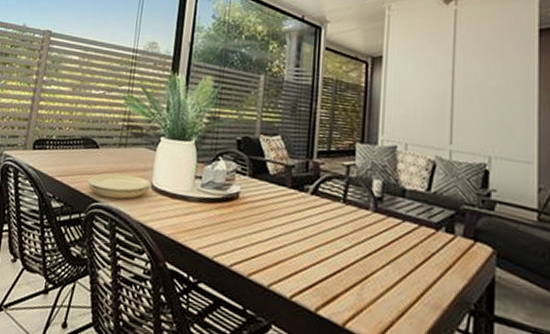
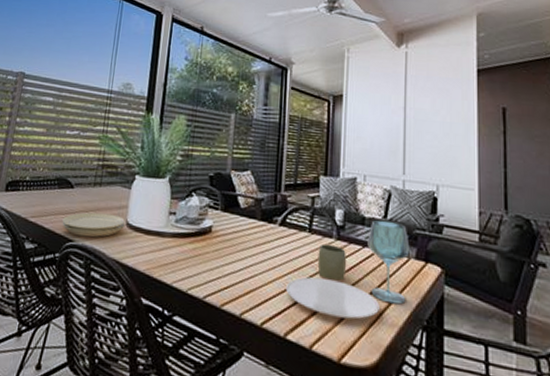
plate: none [318,250,421,299] -> present [286,276,380,320]
mug: none [352,215,385,258] -> present [317,243,347,283]
wine glass: none [408,192,457,285] -> present [367,219,410,305]

